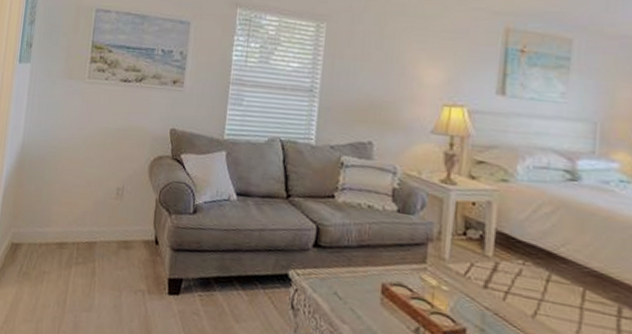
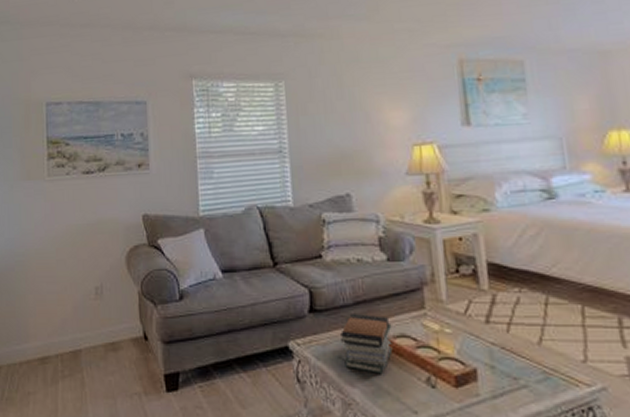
book stack: none [339,255,391,316] -> present [340,314,393,373]

